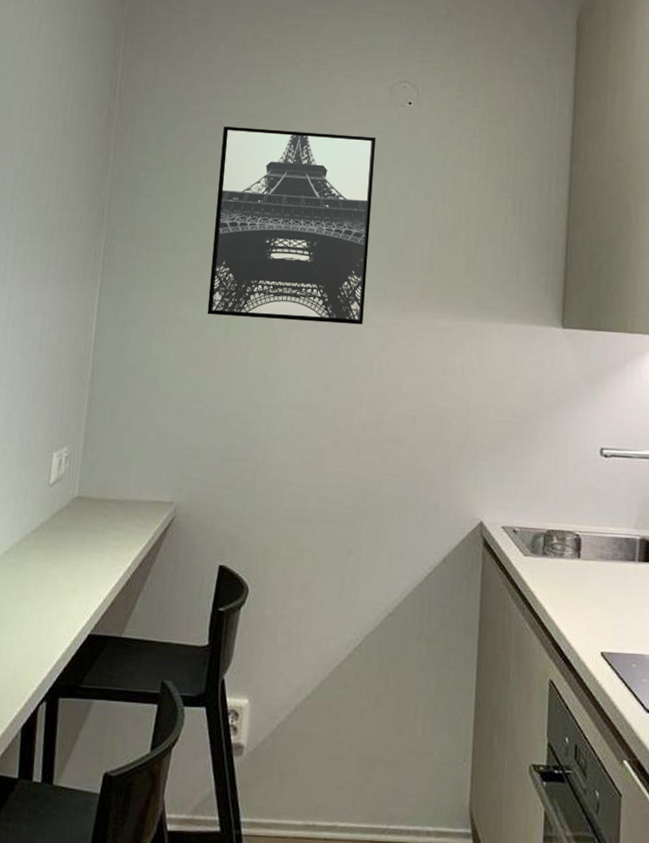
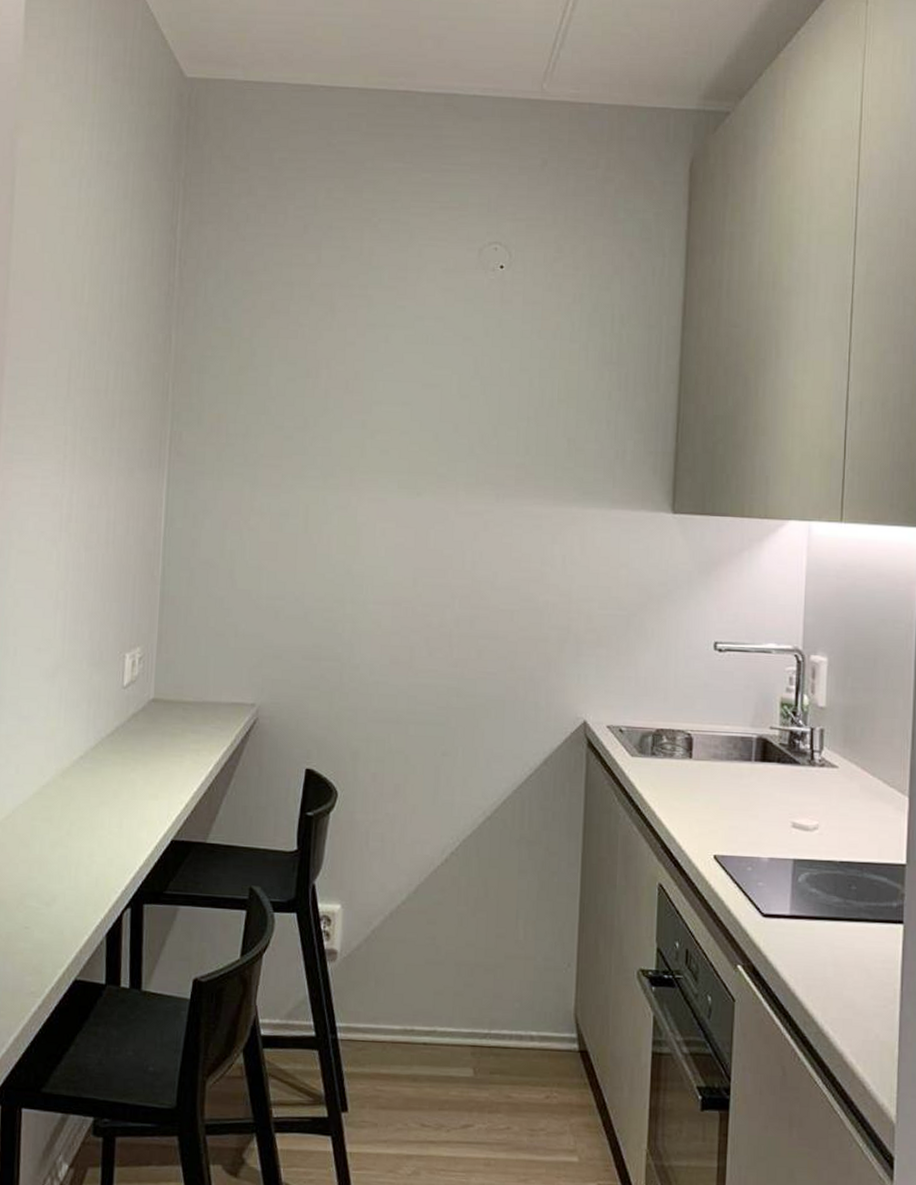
wall art: present [207,126,377,325] -> none [284,297,465,513]

